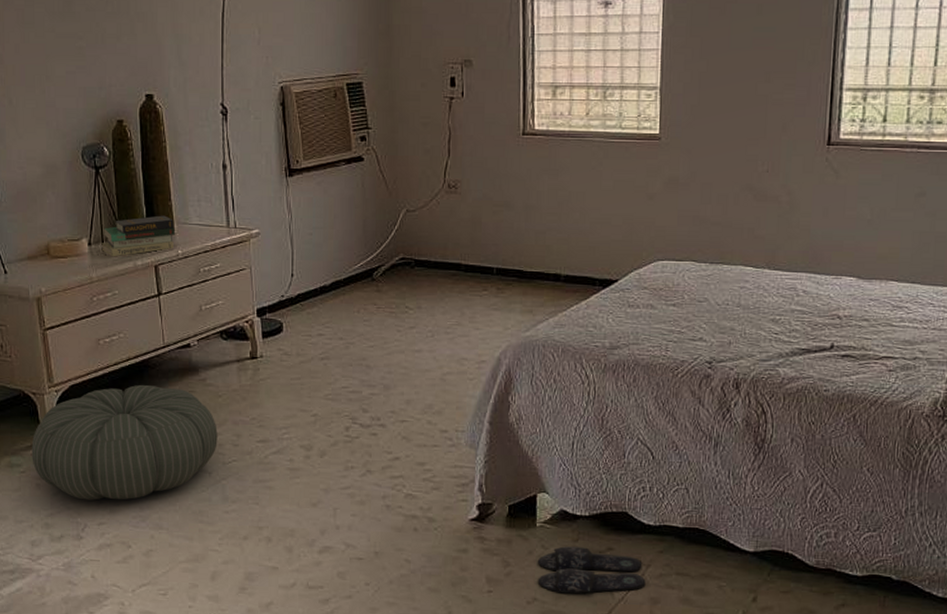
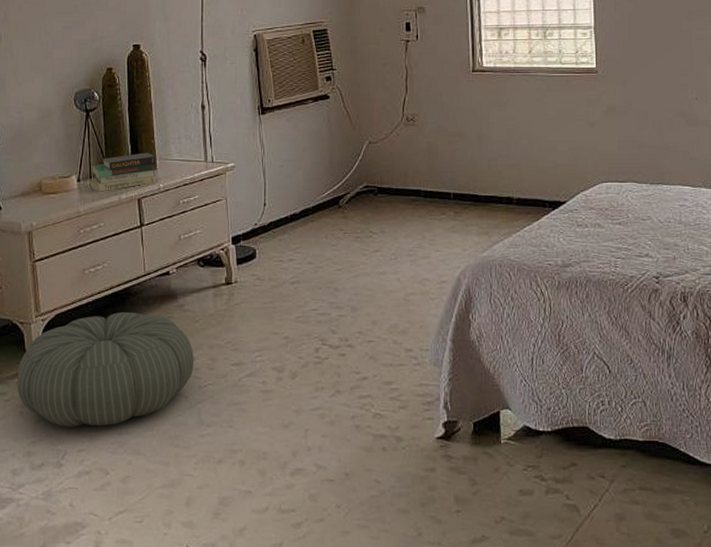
slippers: present [537,546,646,594] -> none [504,463,610,512]

